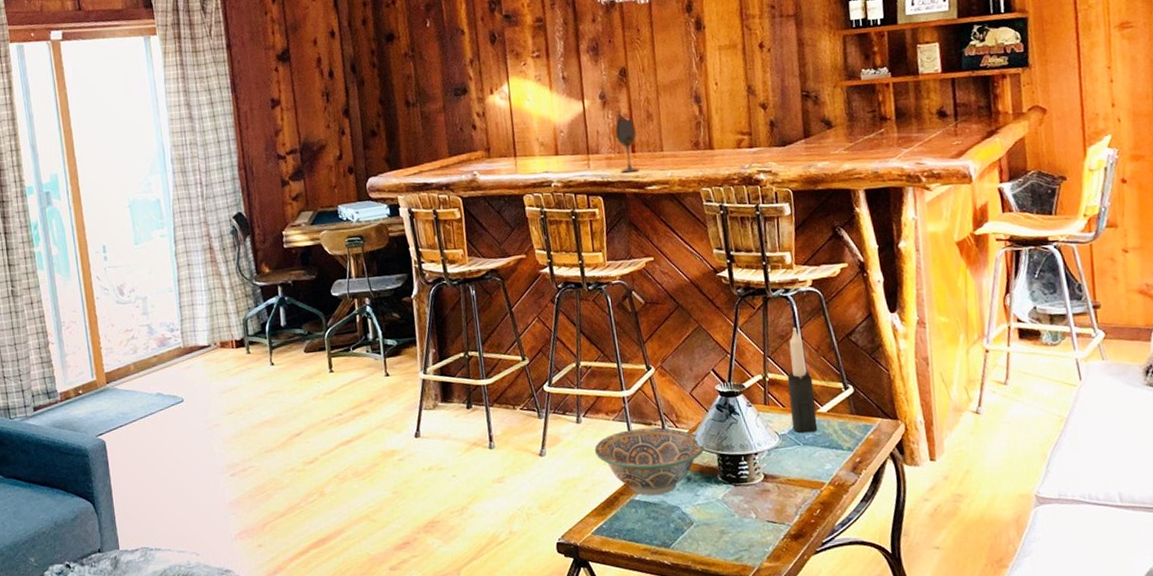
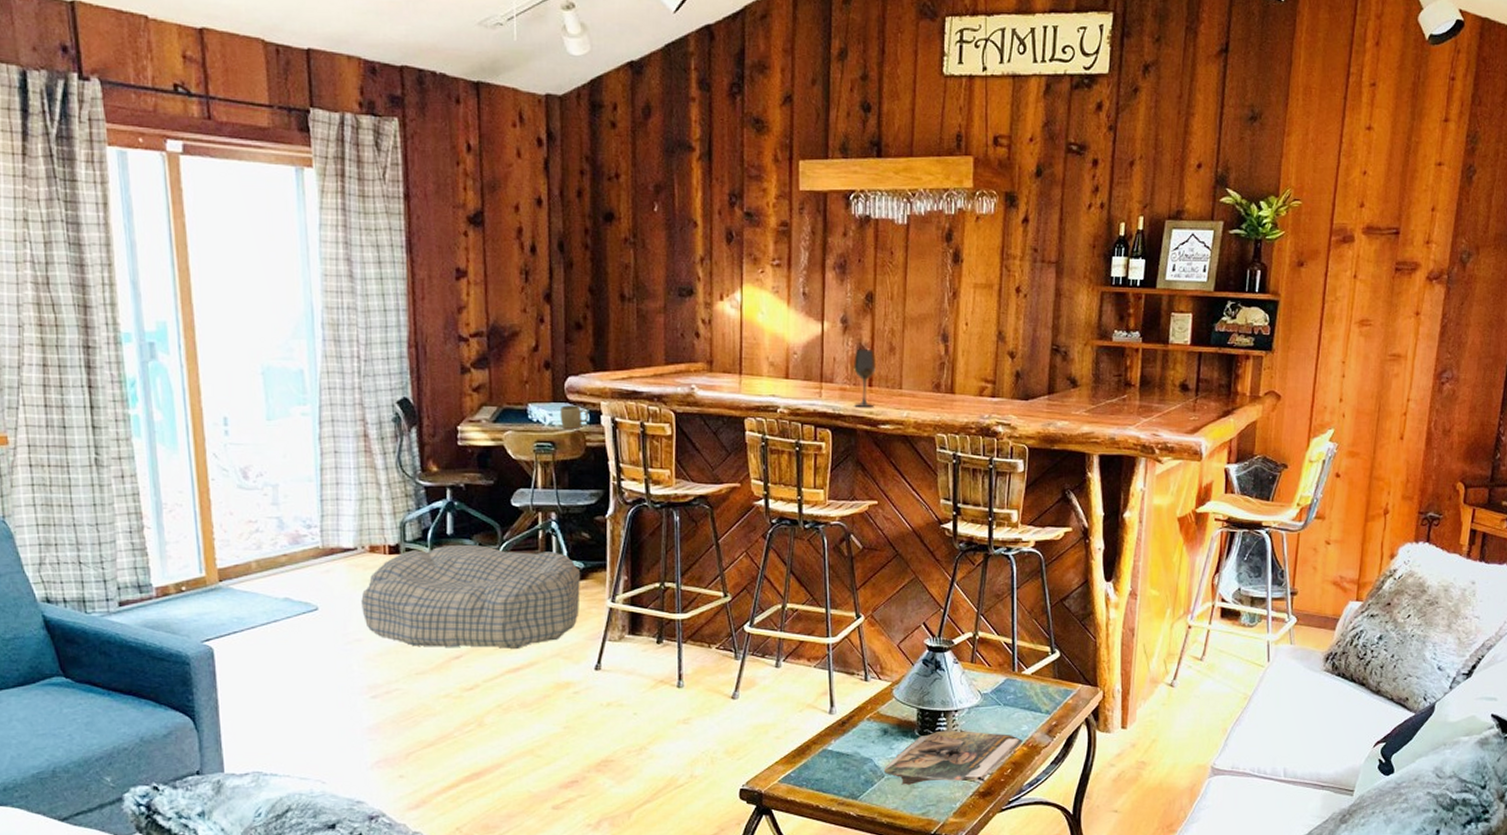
dog bed: none [217,332,397,427] -> present [361,544,581,649]
mug: none [364,202,389,224] -> present [559,405,588,429]
bowl: present [594,427,705,496] -> none [791,677,905,747]
magazine: none [691,473,828,531] -> present [883,730,1022,785]
candle: present [787,327,818,433] -> none [995,587,1022,693]

